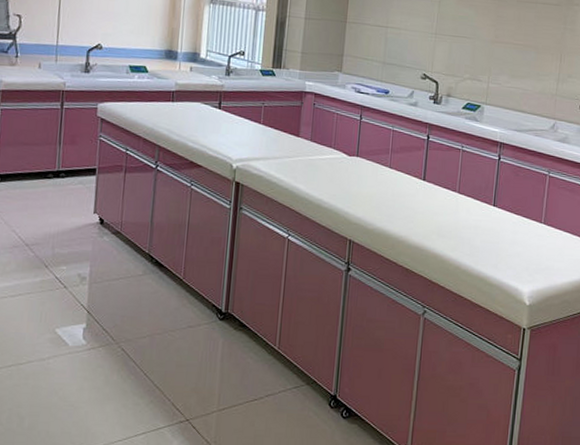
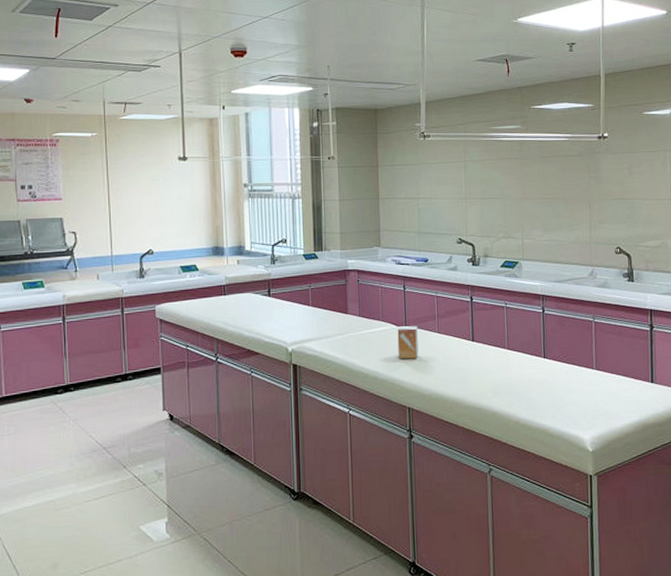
small box: none [345,156,370,192] -> present [397,326,419,359]

